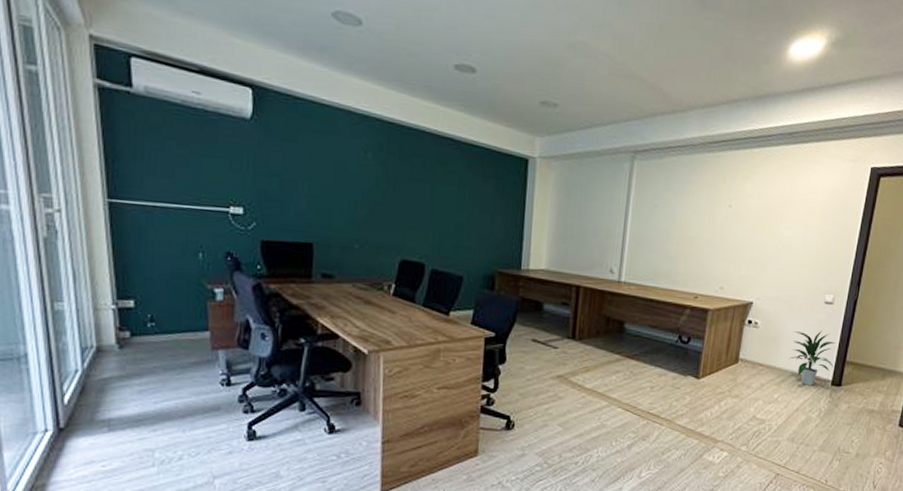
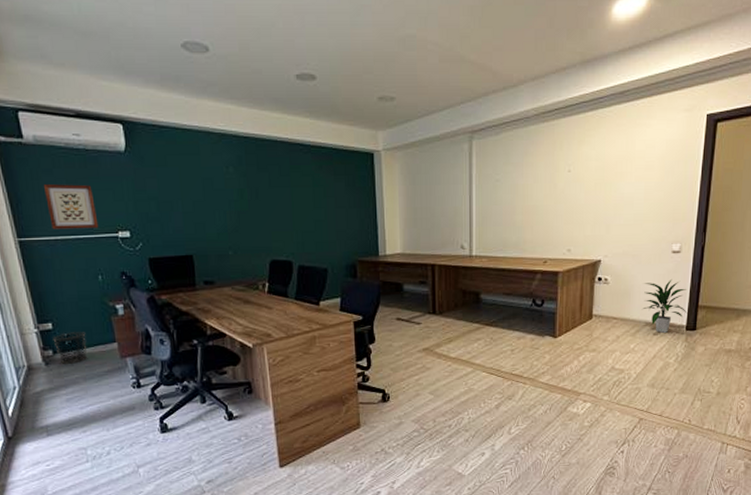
waste bin: none [133,313,174,350] -> present [53,332,88,364]
wall art: none [148,142,208,200] -> present [43,184,99,229]

